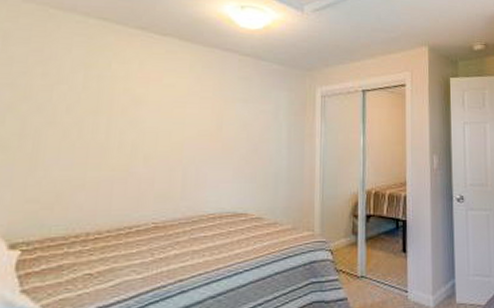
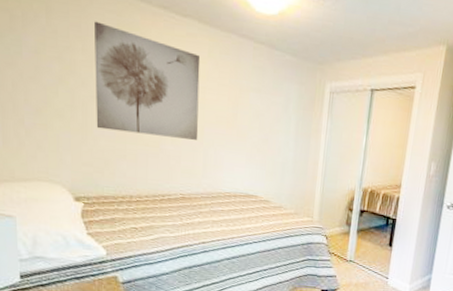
wall art: none [49,45,181,158] -> present [95,21,201,140]

